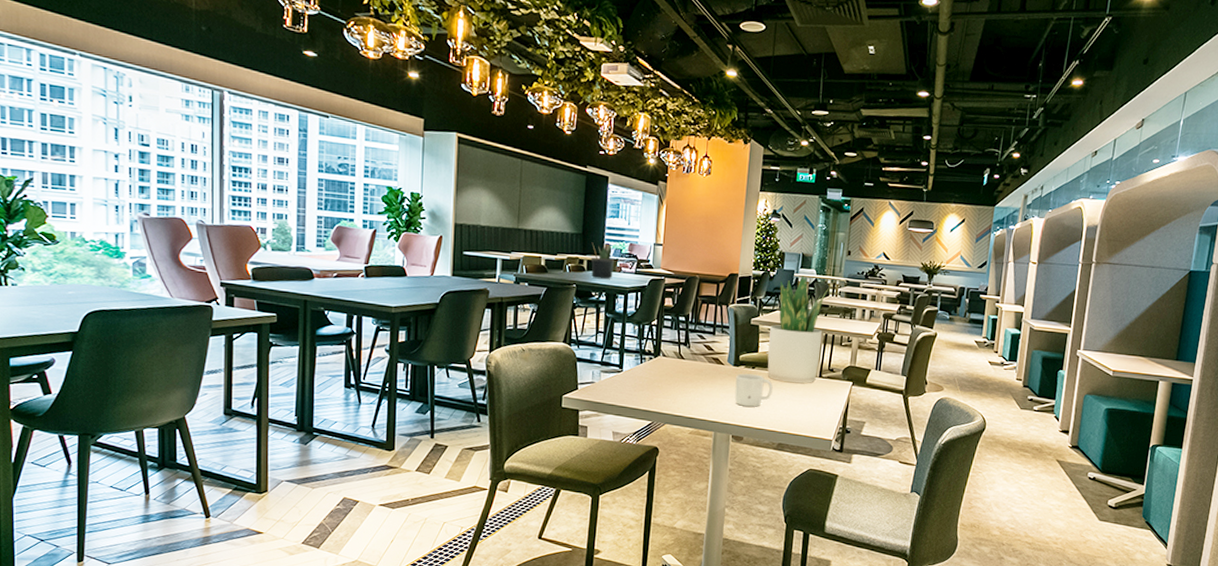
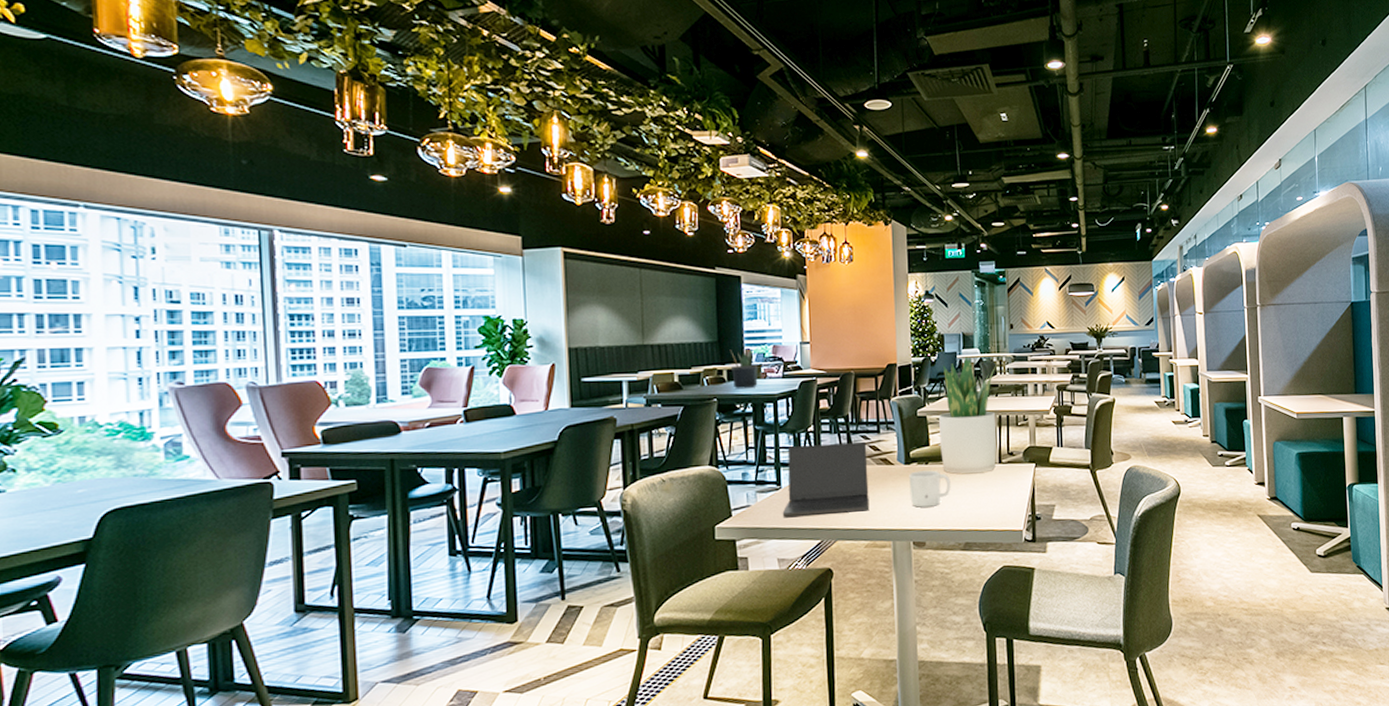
laptop: none [621,336,702,402] -> present [782,441,870,517]

